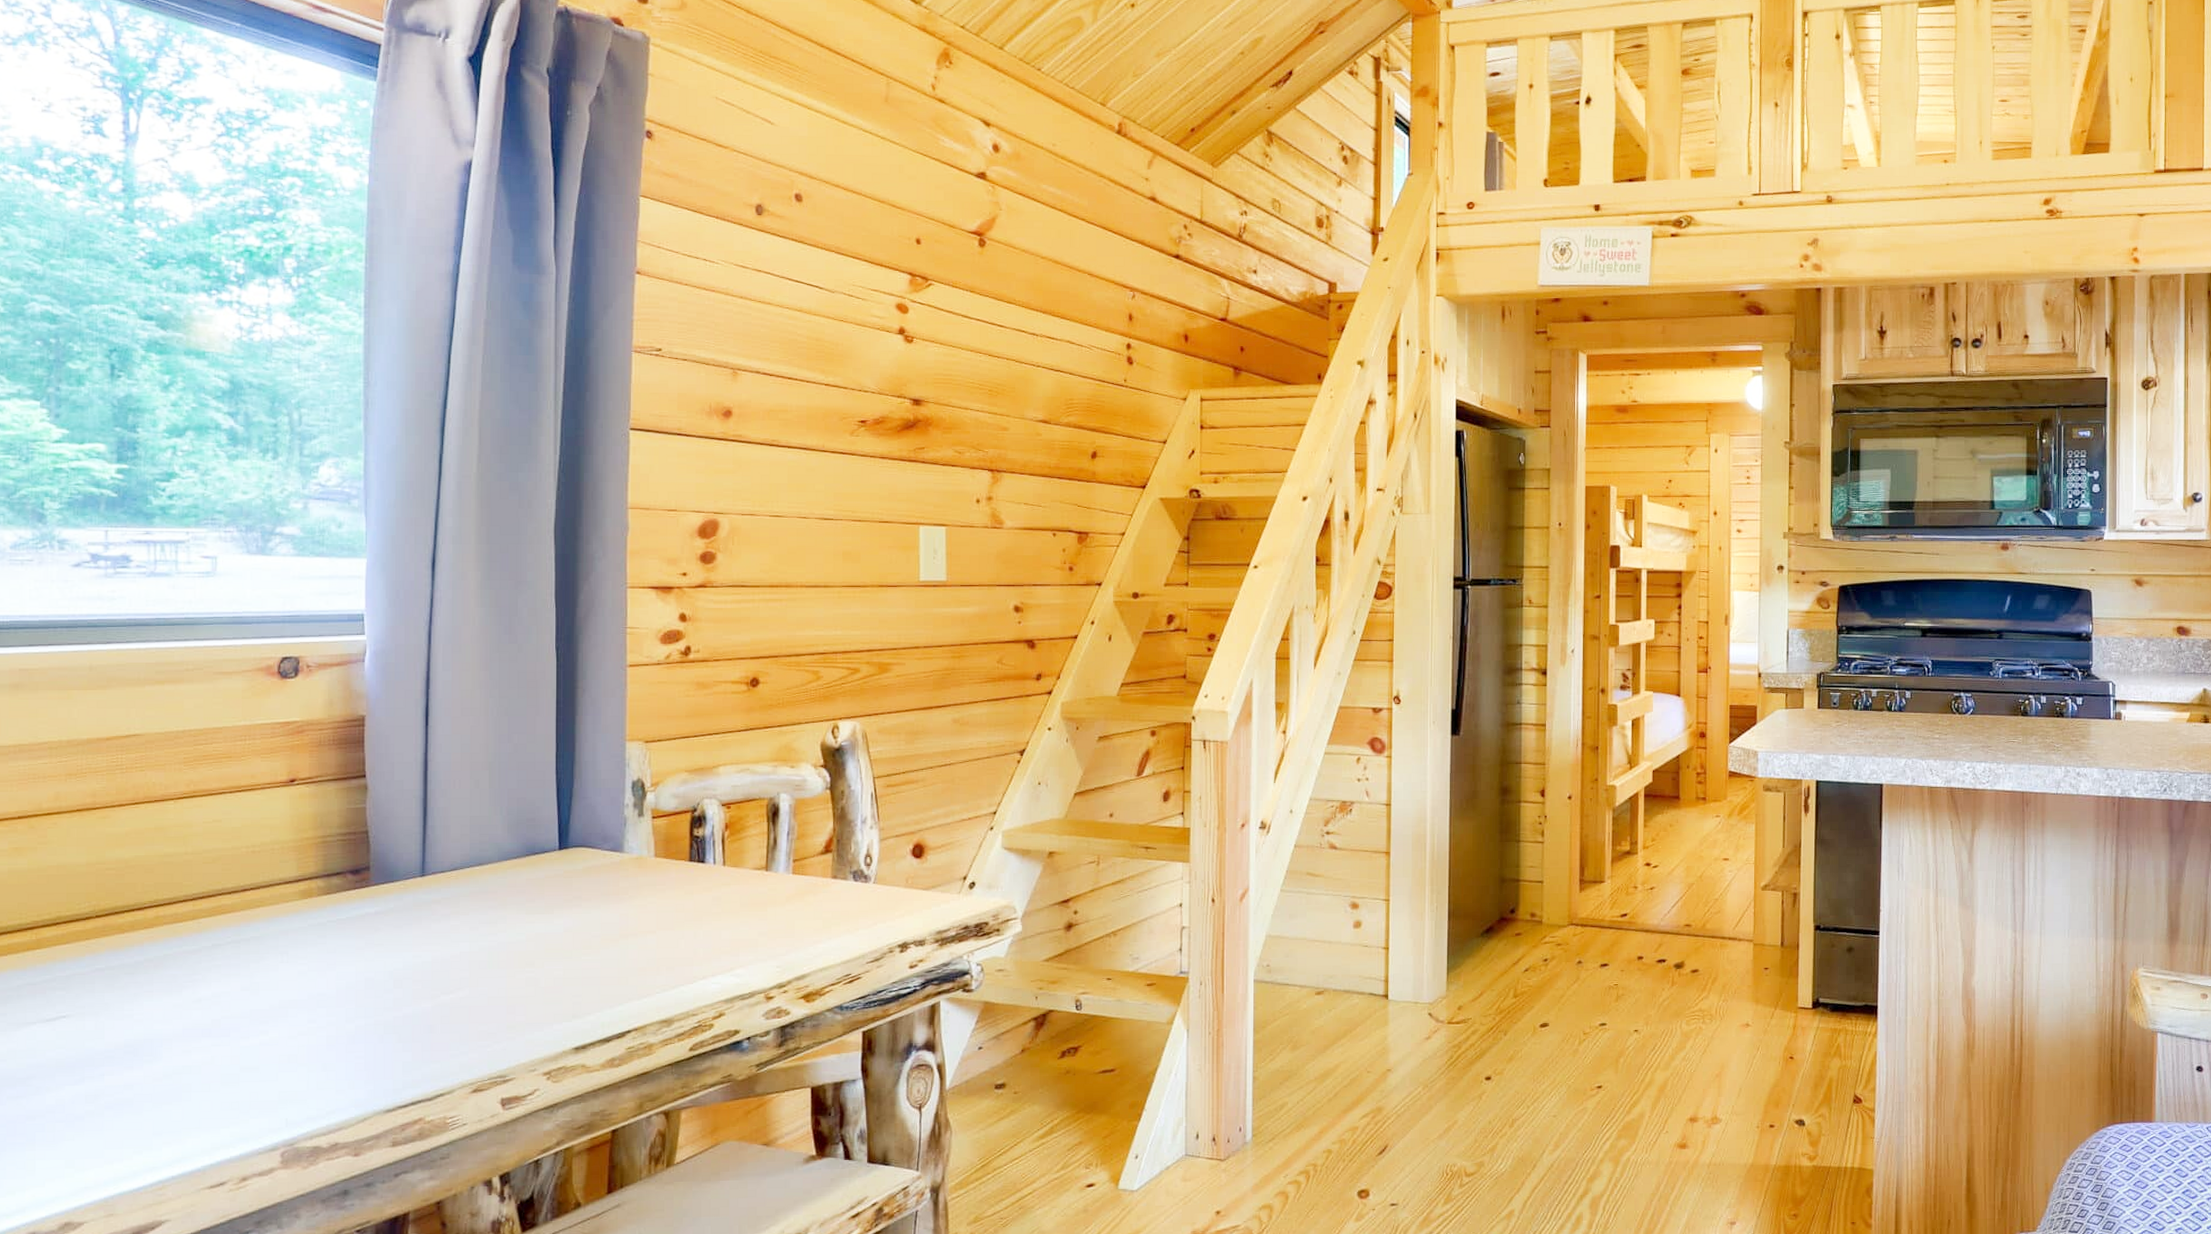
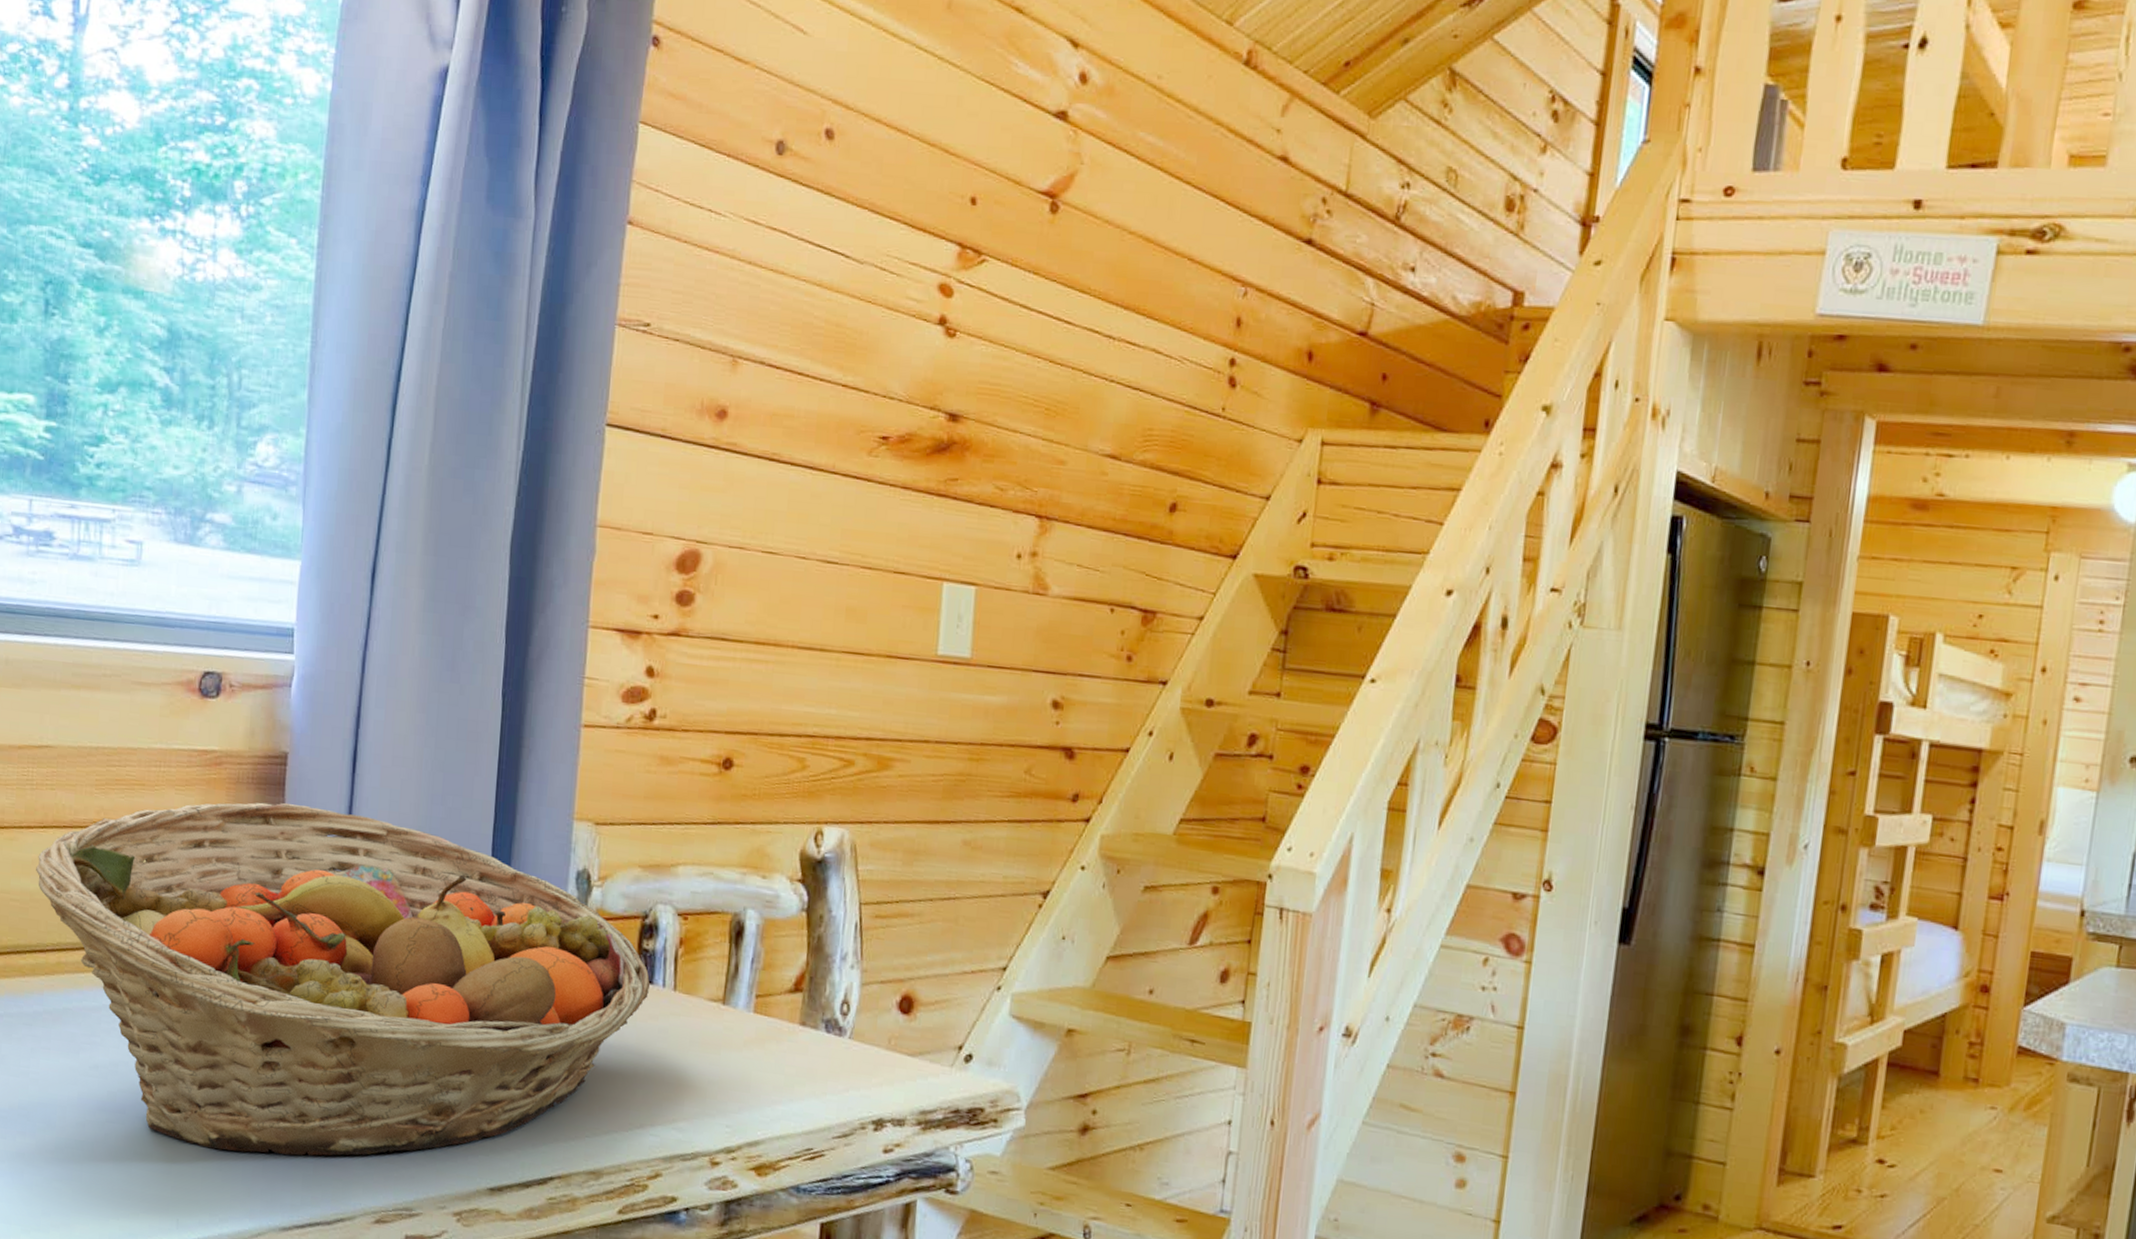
fruit basket: none [130,756,703,1054] -> present [36,802,651,1156]

